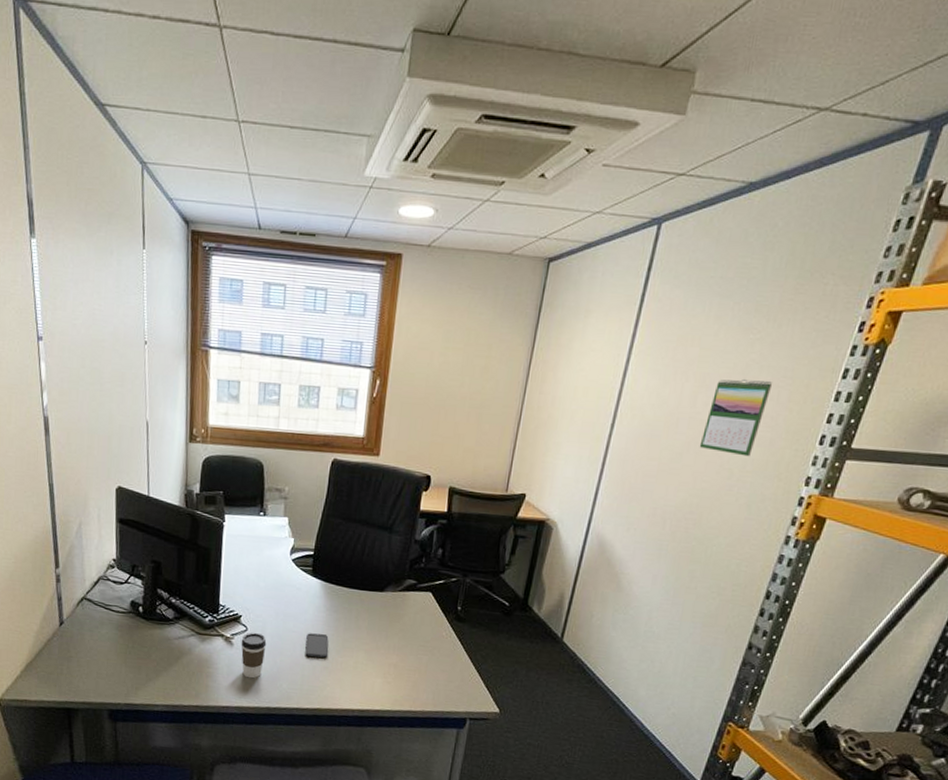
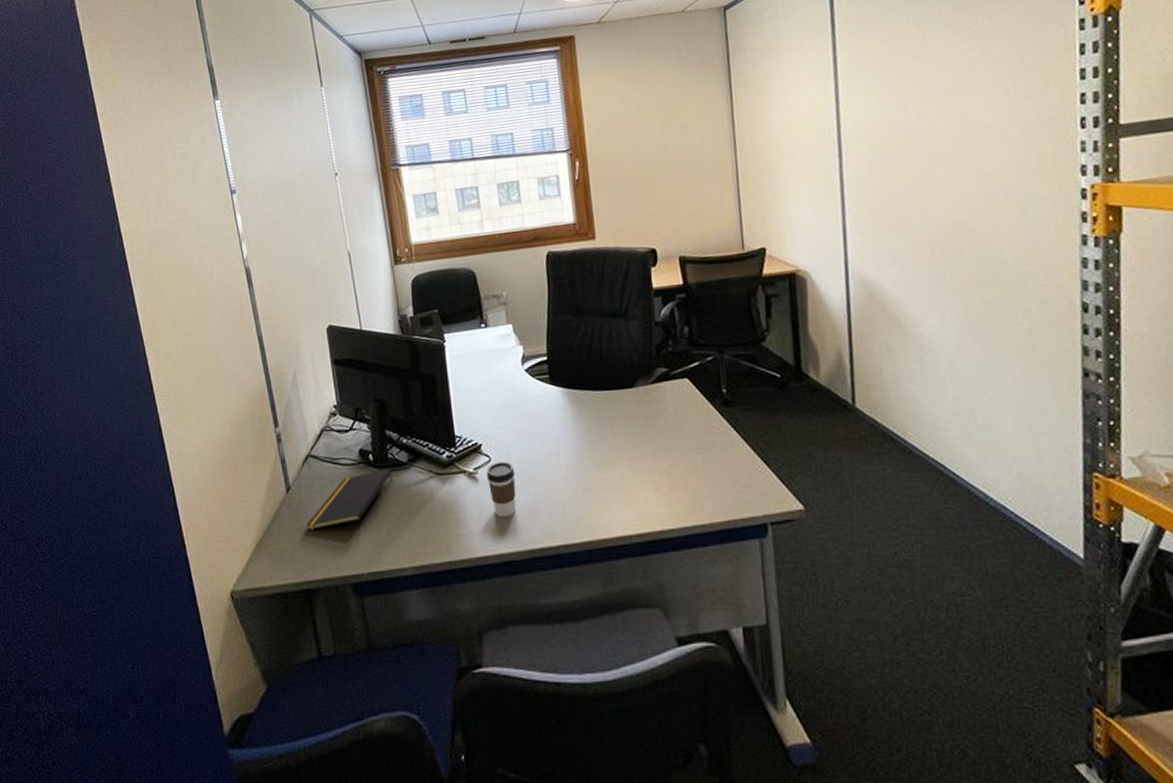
notepad: none [74,621,158,661] -> present [306,468,393,530]
smartphone: present [305,633,329,658] -> none [558,450,586,480]
calendar: present [699,379,772,457] -> none [941,75,1007,160]

